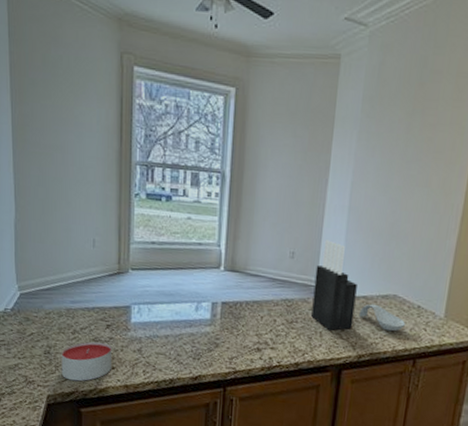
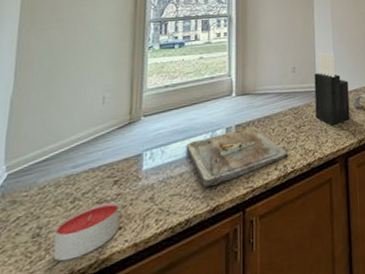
cutting board: none [171,306,275,356] -> present [186,126,287,187]

